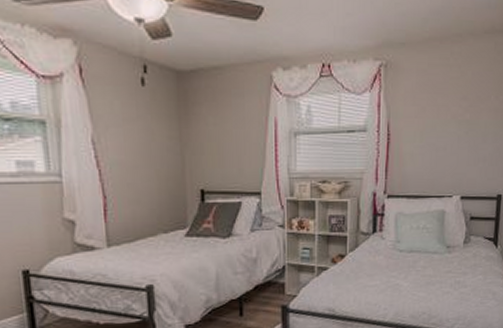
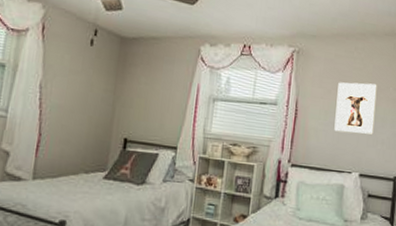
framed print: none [431,94,477,154] -> present [334,82,377,135]

